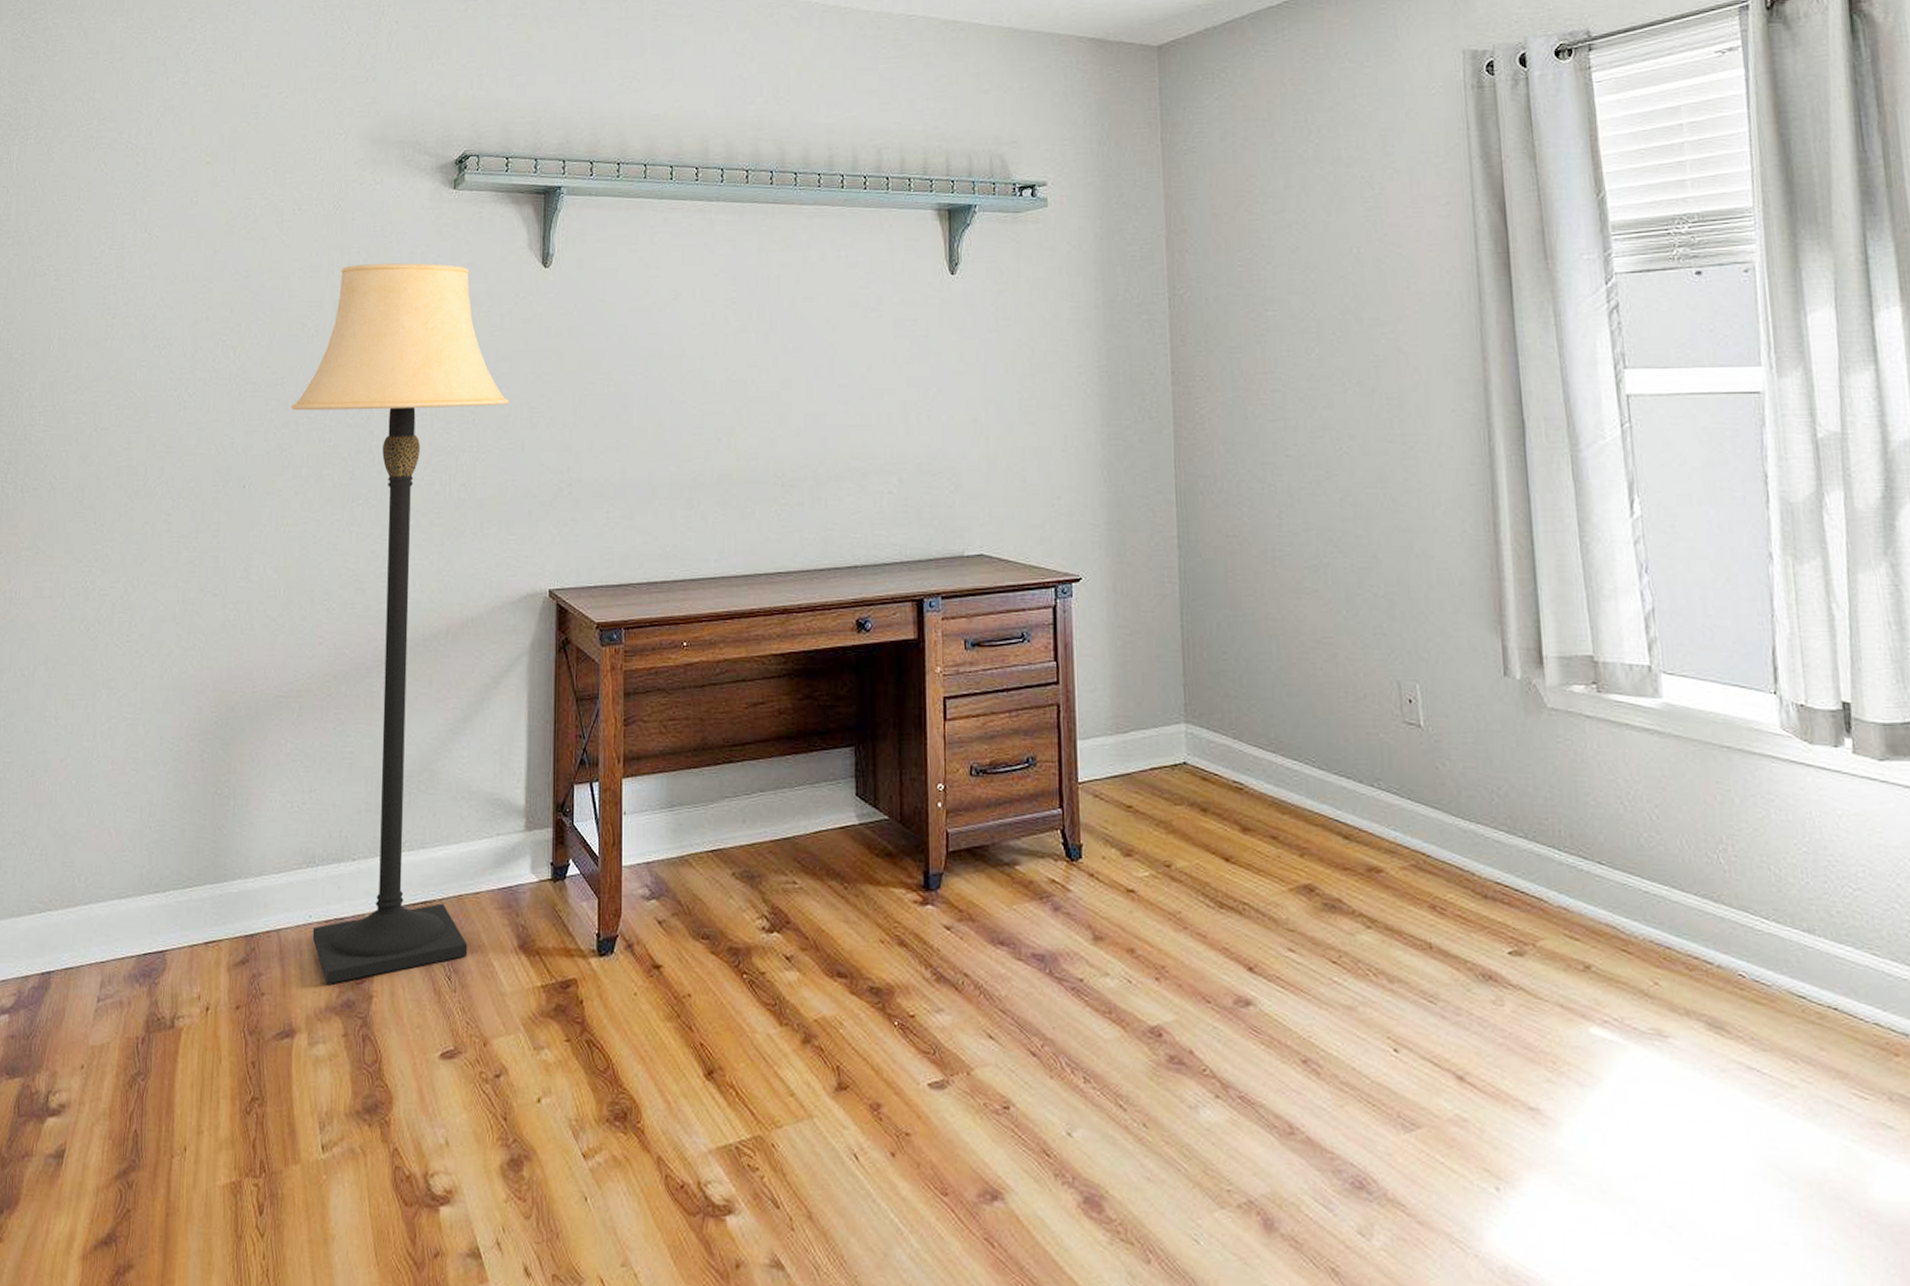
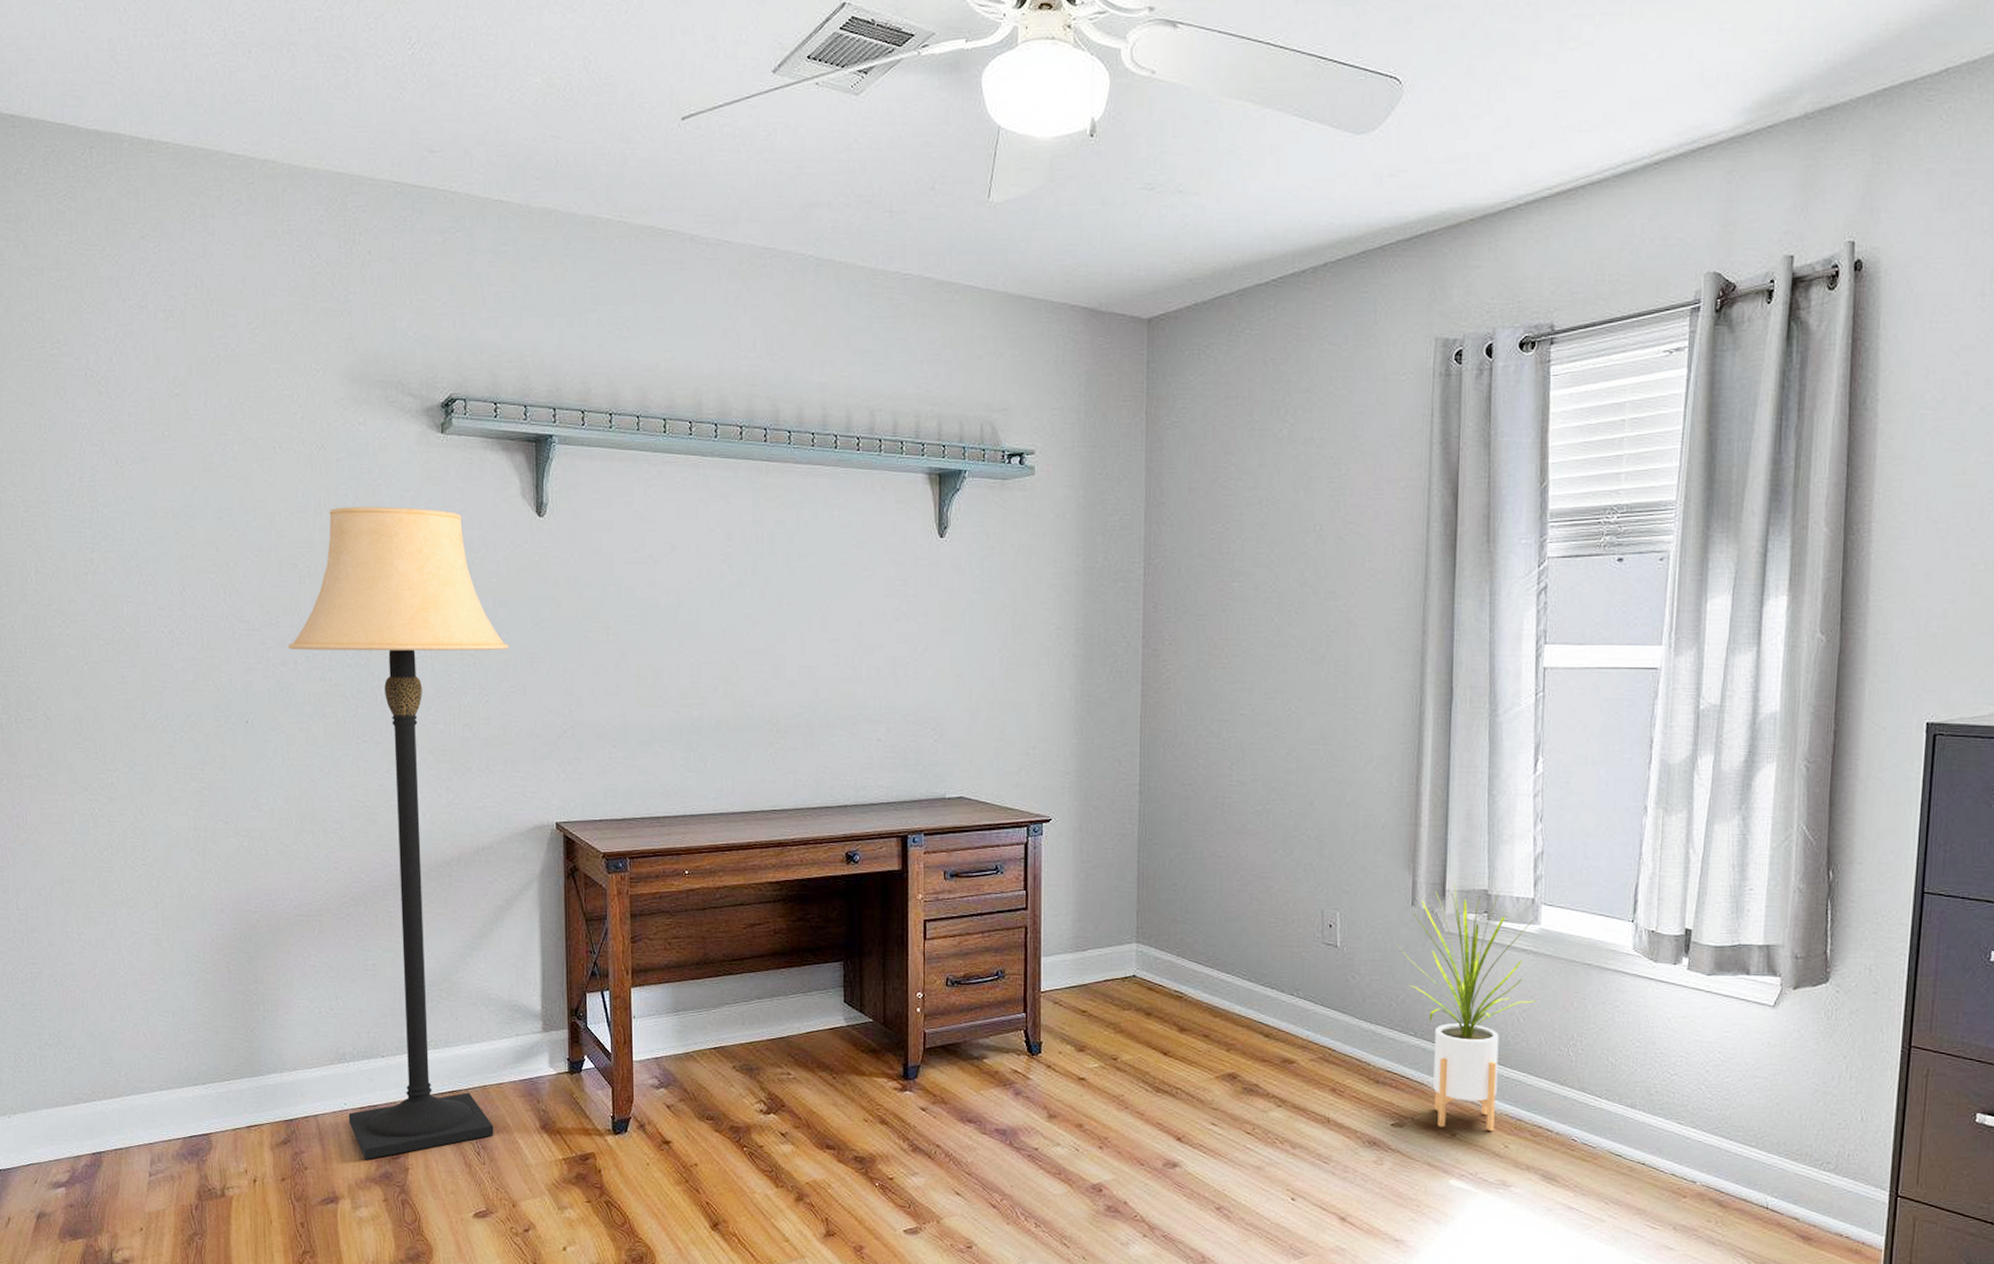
house plant: none [1488,648,1670,964] -> present [1394,883,1537,1132]

